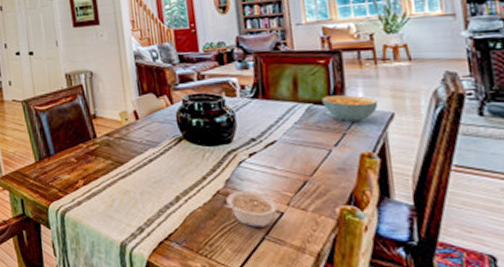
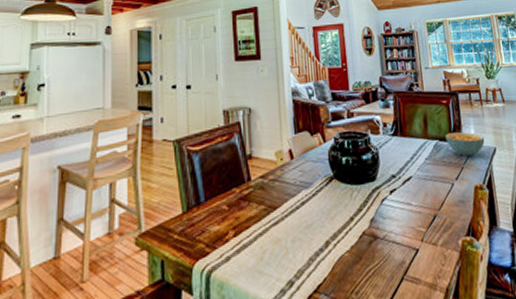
legume: present [224,191,278,227] -> none [368,229,414,268]

